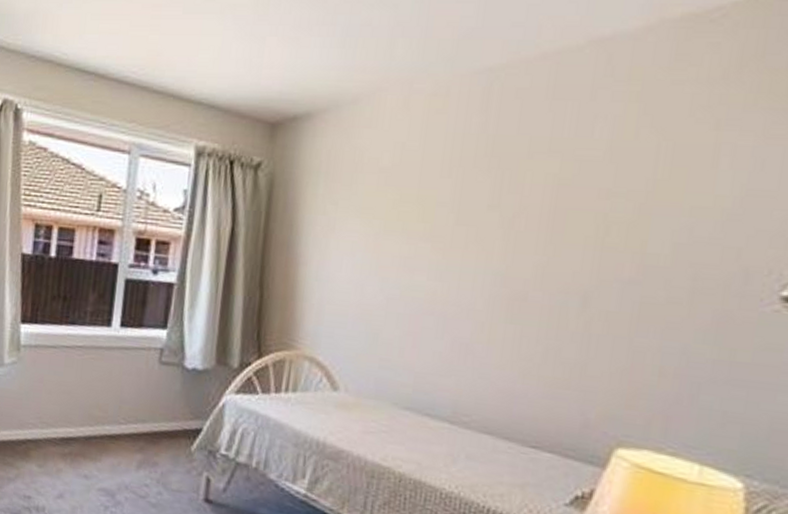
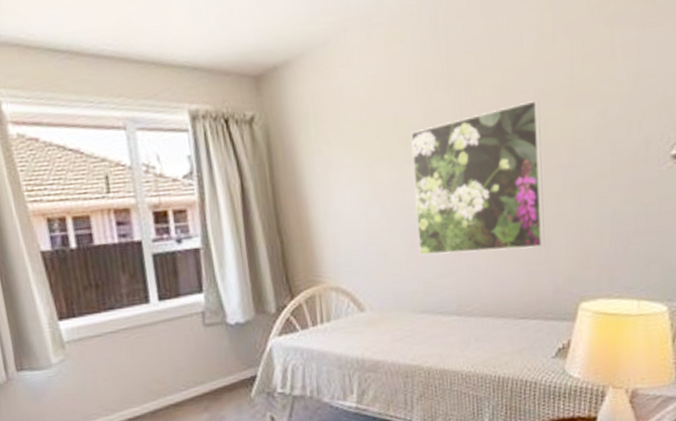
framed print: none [416,199,604,369] -> present [411,100,545,256]

